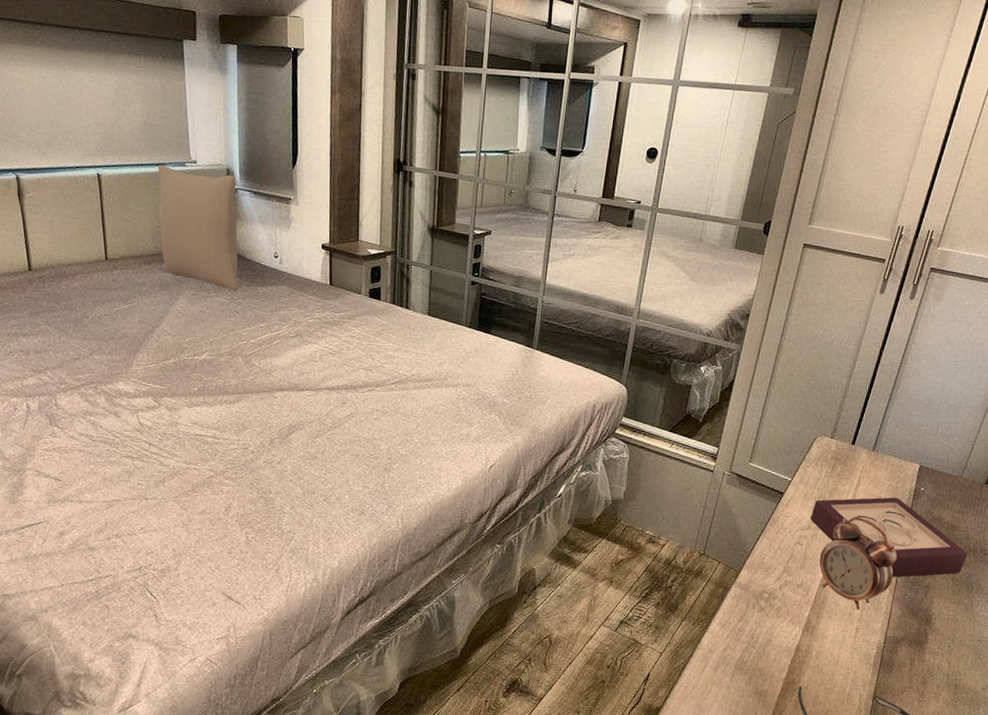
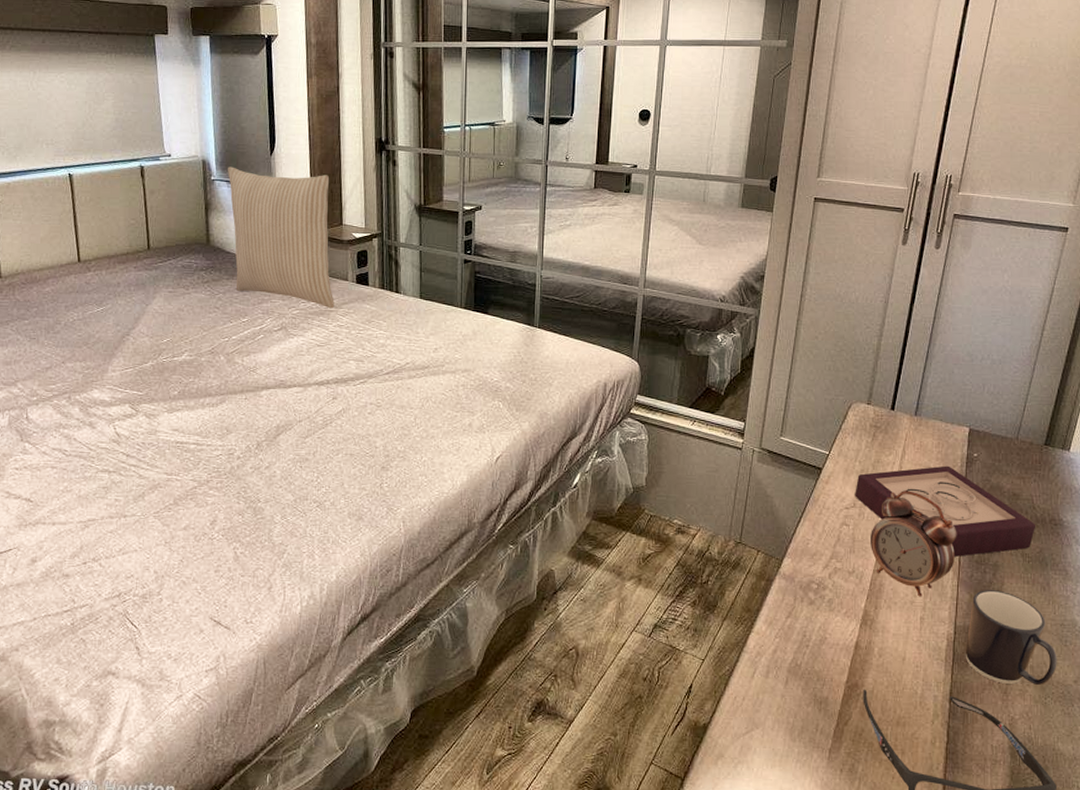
pillow: present [157,165,238,291] -> none [130,161,218,285]
pillow: none [251,177,348,319] -> present [228,167,334,308]
mug: none [891,607,971,691] -> present [965,590,1057,686]

